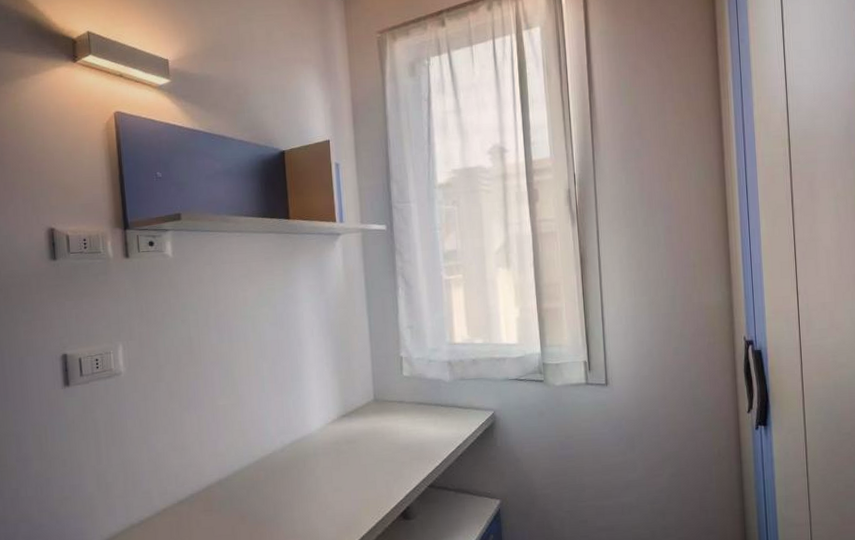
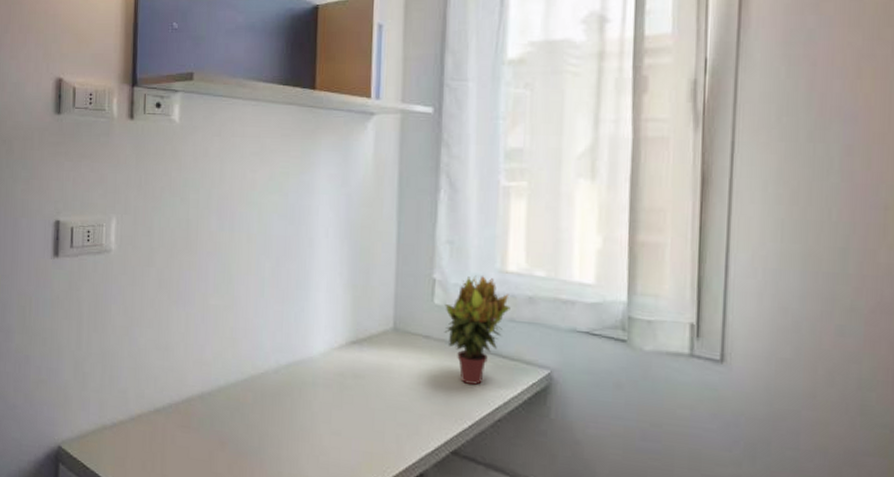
potted plant: none [411,349,460,432] -> present [444,276,510,385]

